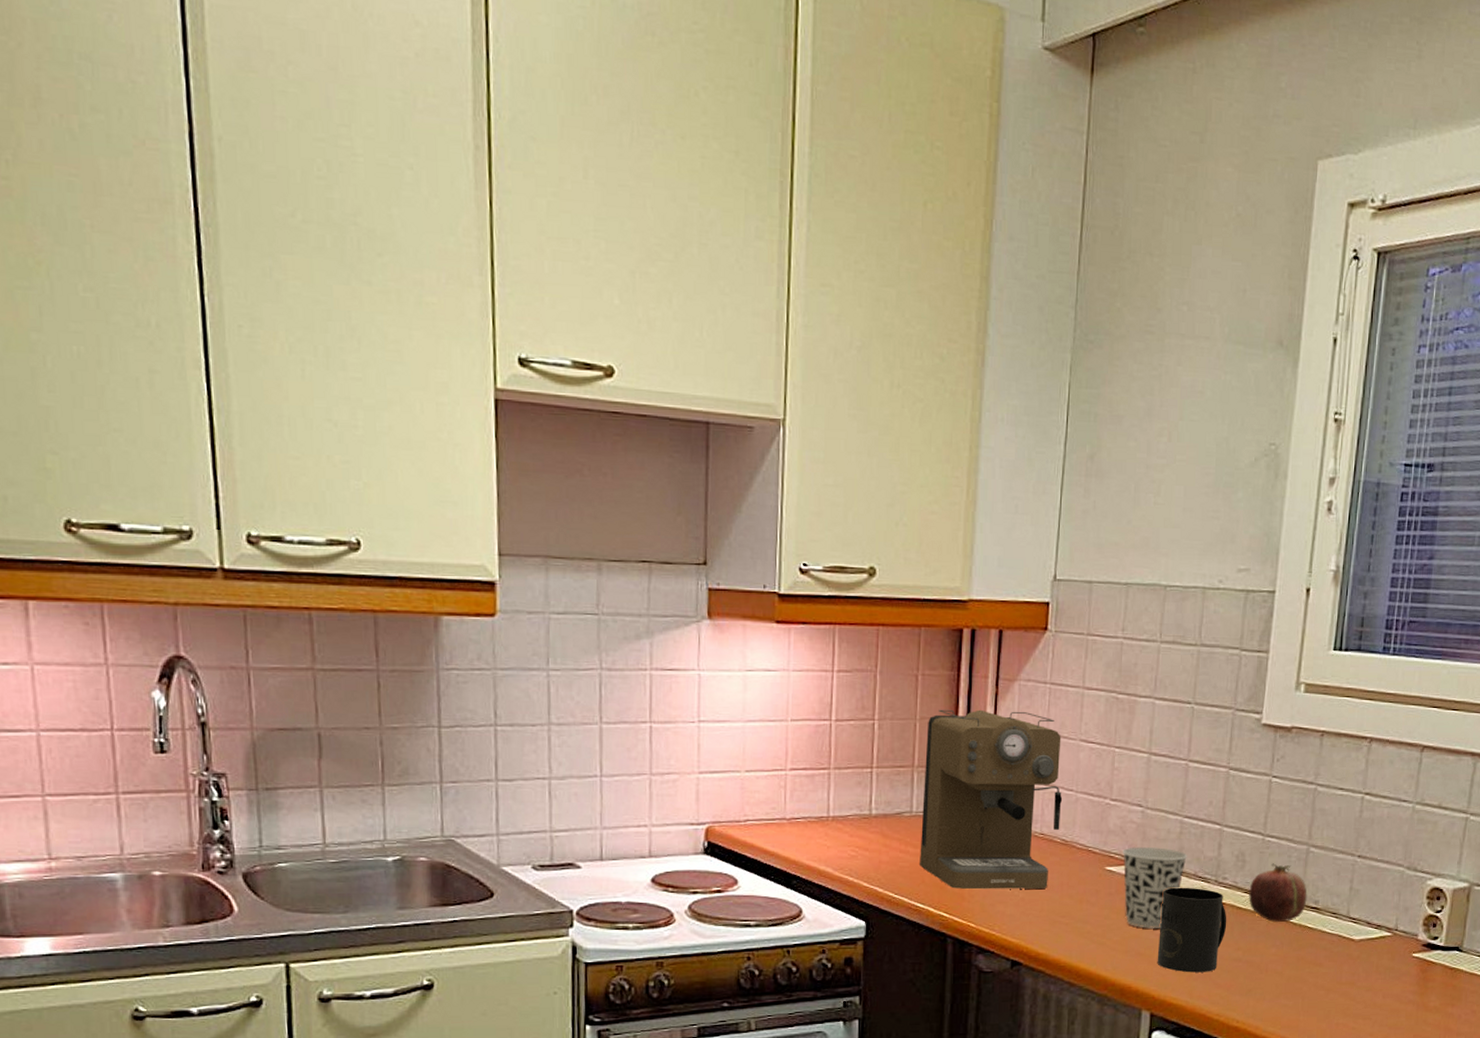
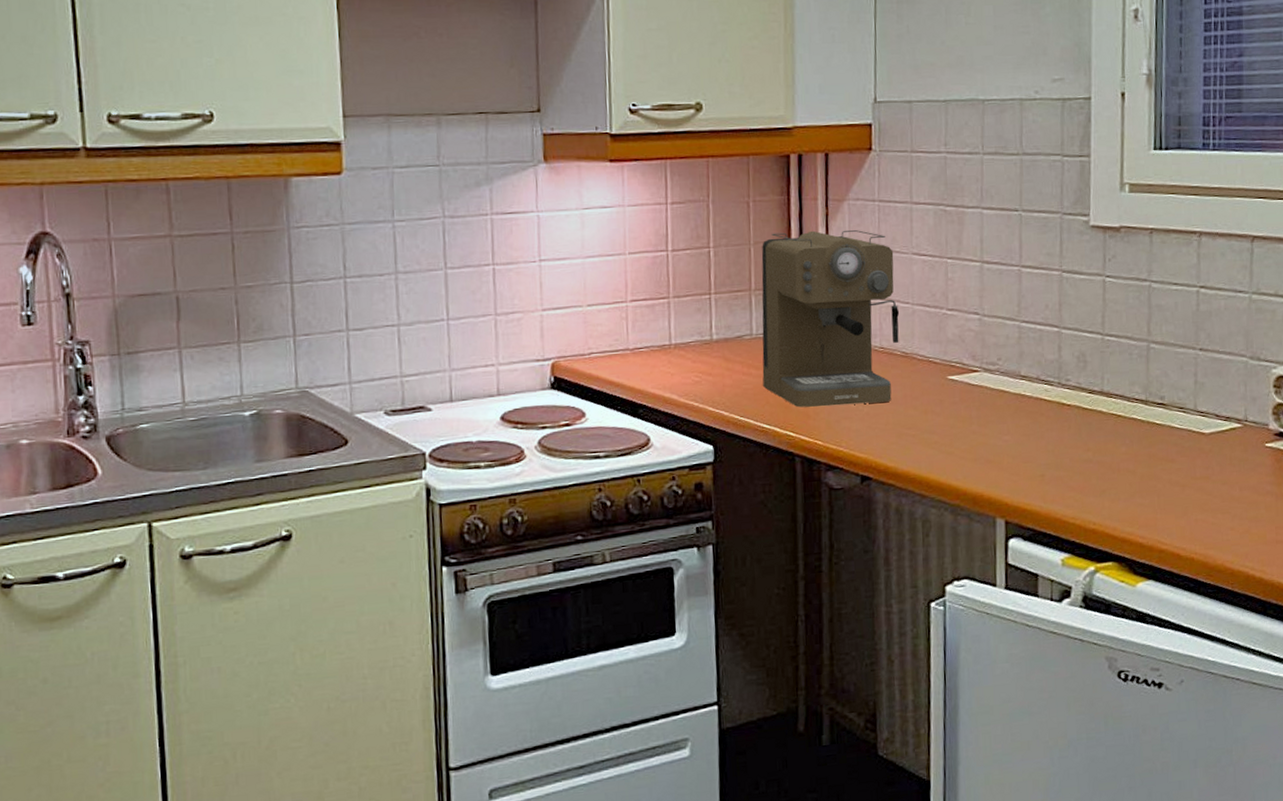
cup: present [1123,846,1188,929] -> none [963,353,1029,435]
mug: present [1157,887,1227,973] -> none [1006,391,1074,477]
fruit: present [1249,863,1307,922] -> none [1093,362,1153,421]

